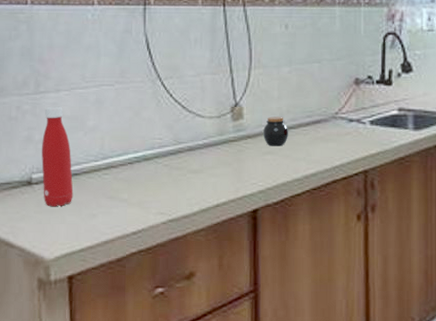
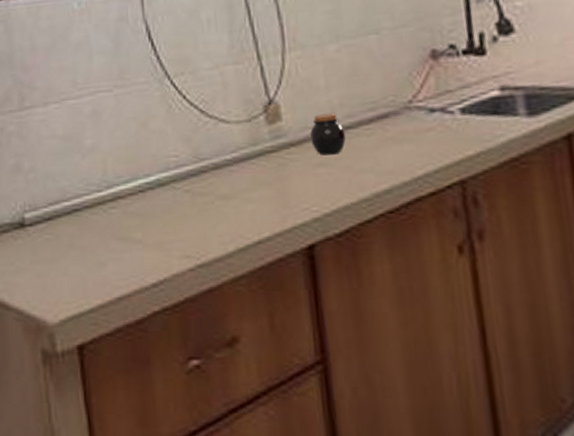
bottle: present [41,106,74,207] -> none [32,123,76,255]

